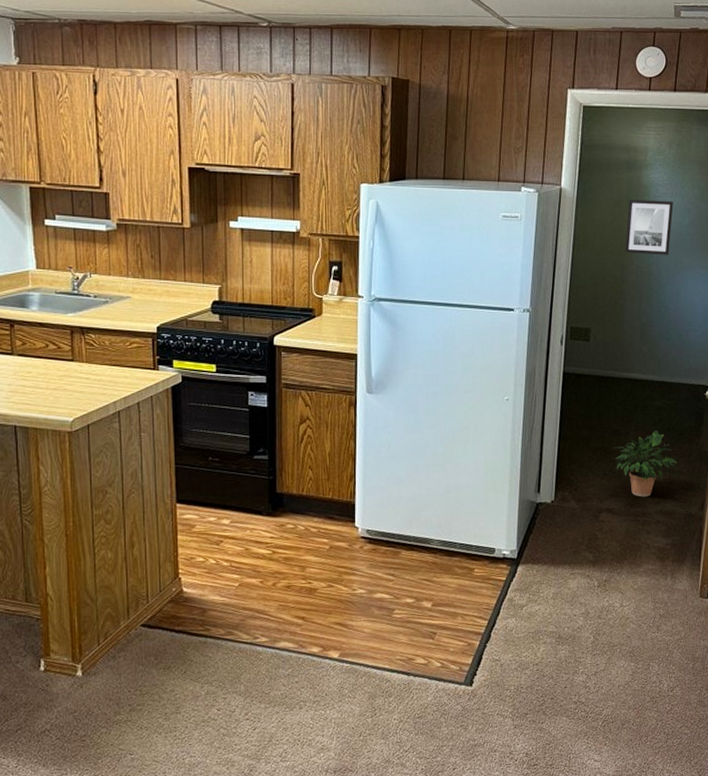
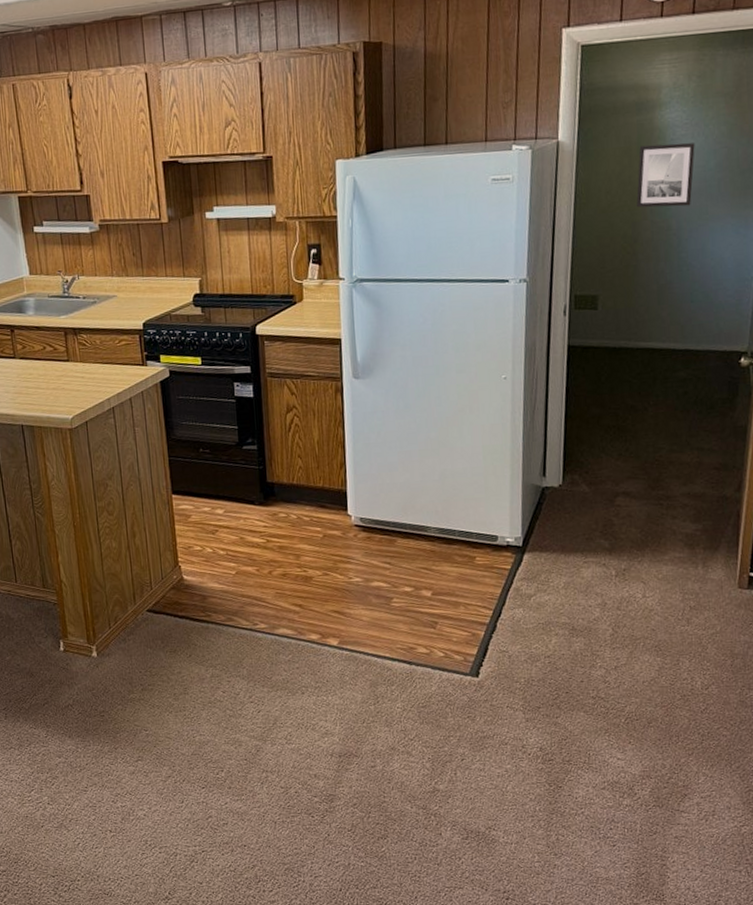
potted plant: present [613,430,677,497] -> none [629,404,707,479]

